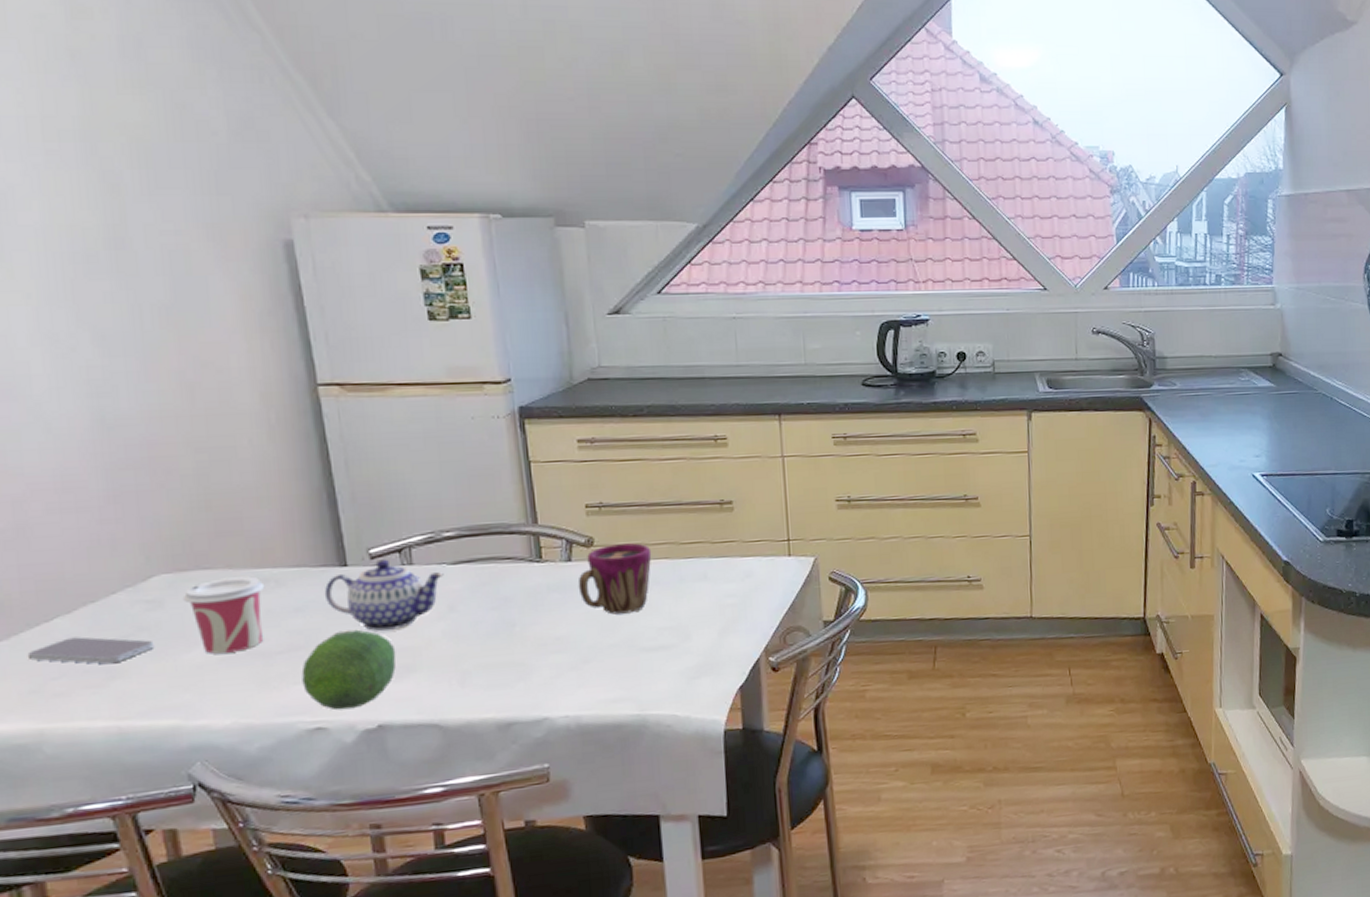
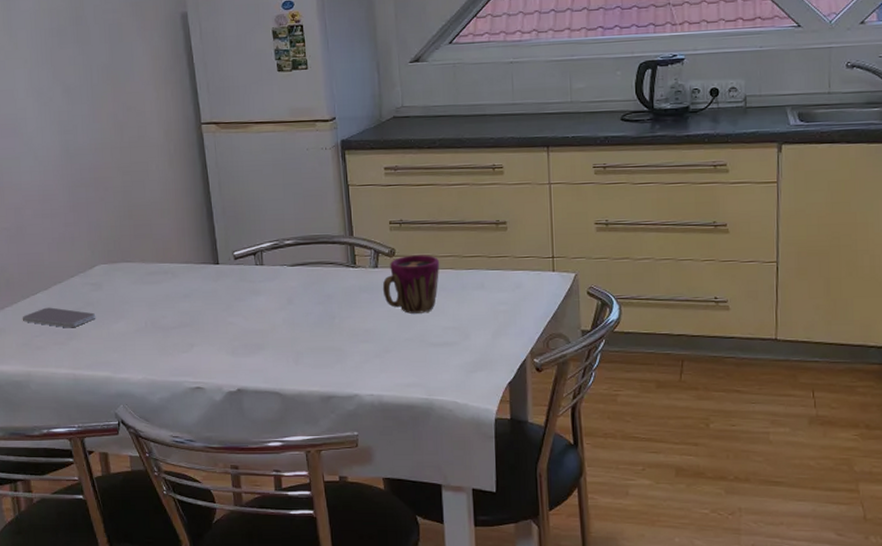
cup: present [182,576,265,654] -> none [114,269,165,326]
fruit: present [301,629,396,711] -> none [187,313,251,375]
teapot: present [324,559,444,631] -> none [203,260,285,316]

